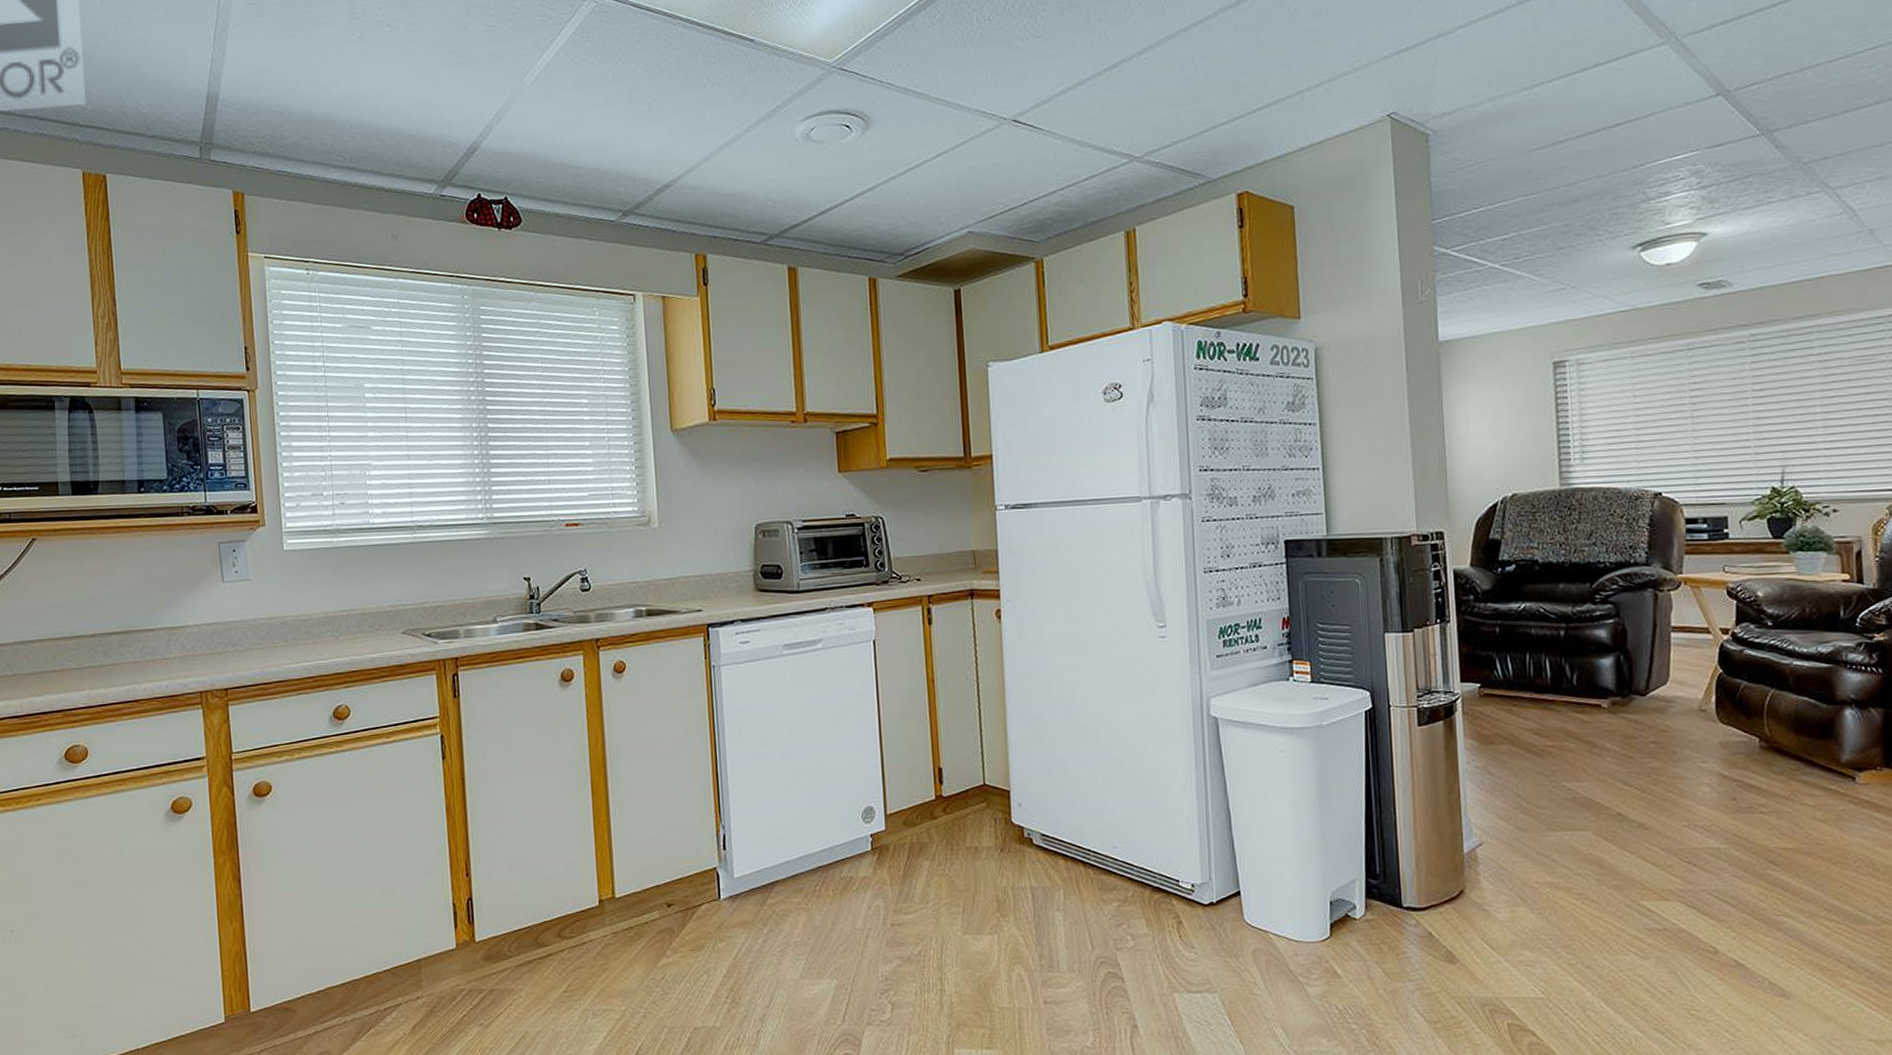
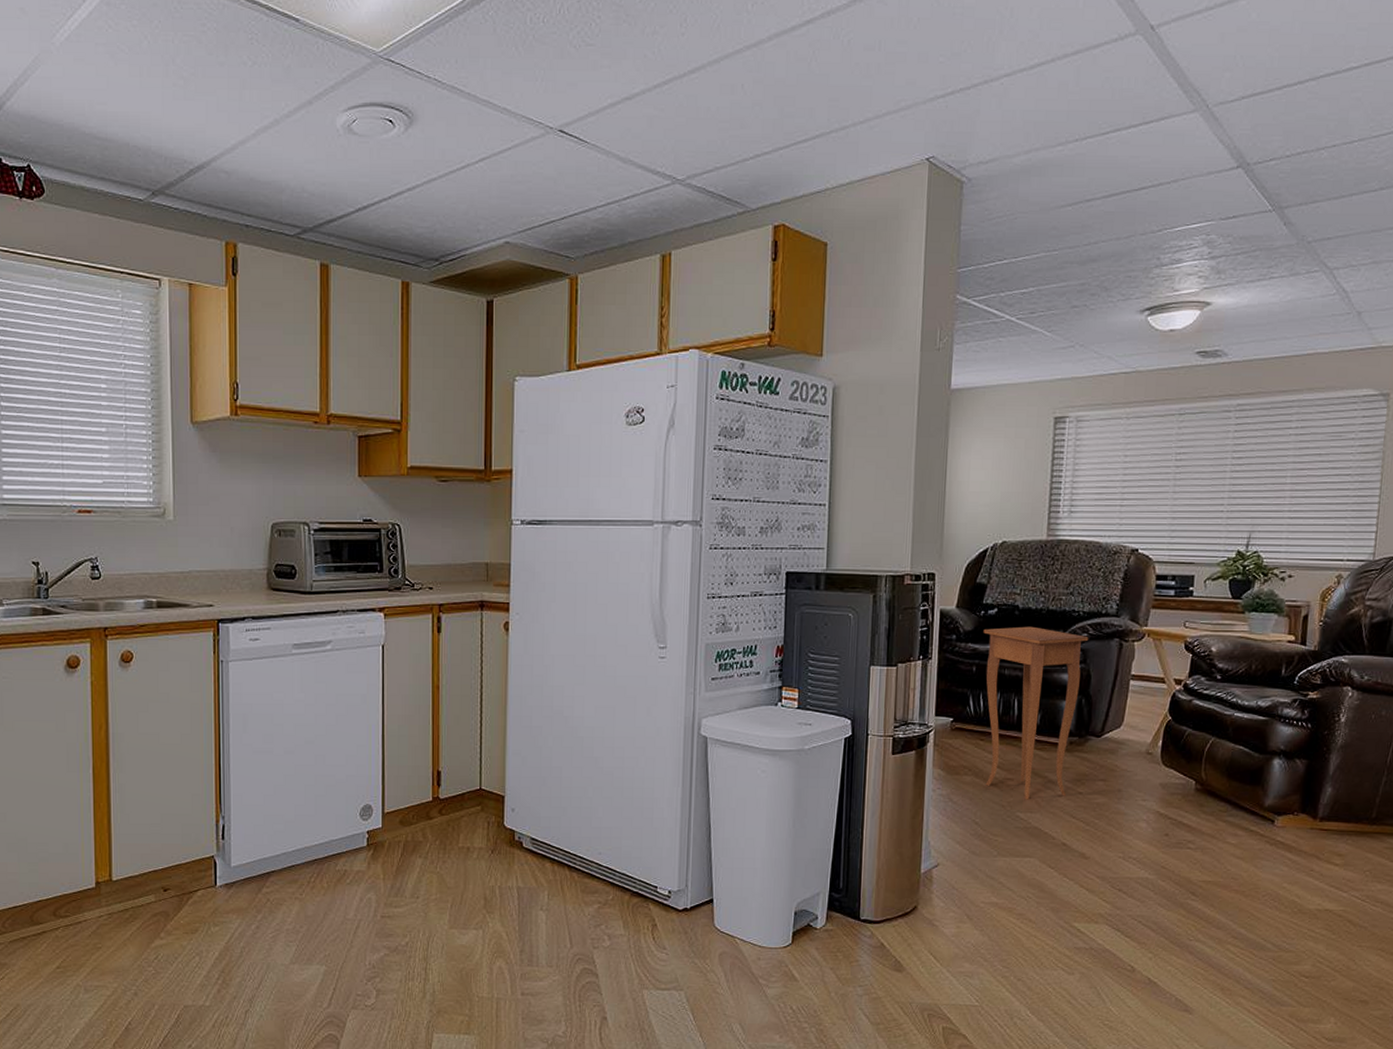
side table: none [1502,581,1620,768] -> present [983,626,1089,800]

